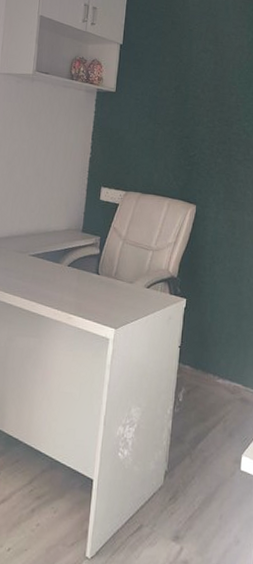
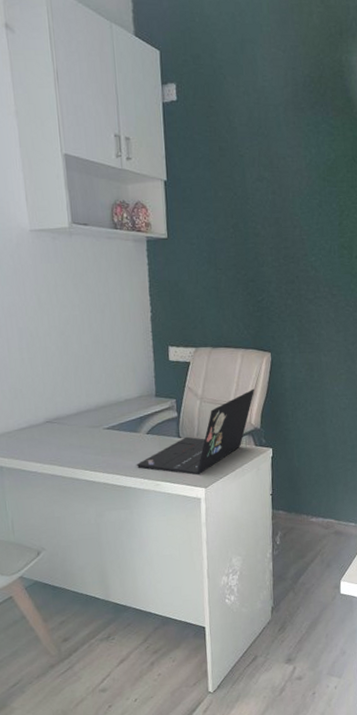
laptop: none [53,237,177,315] -> present [136,388,255,475]

